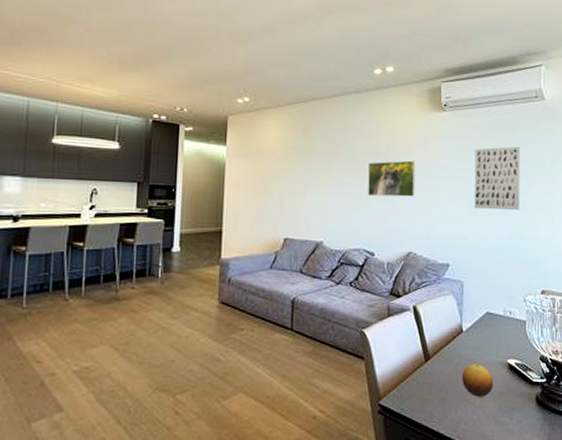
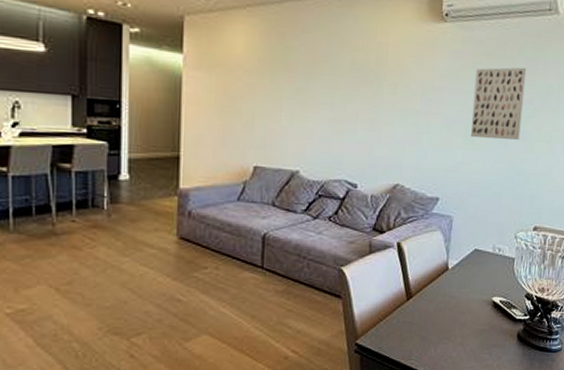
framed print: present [368,160,416,197] -> none [352,79,409,123]
fruit: present [461,364,494,397] -> none [443,302,477,335]

